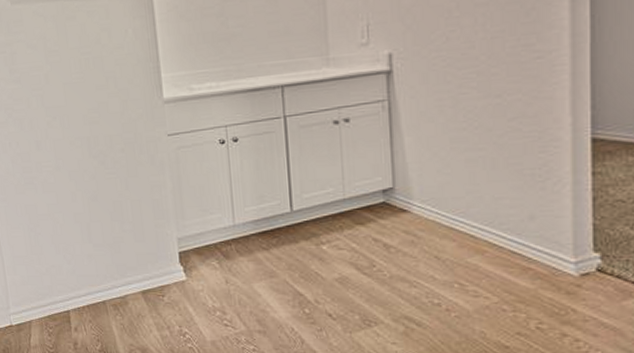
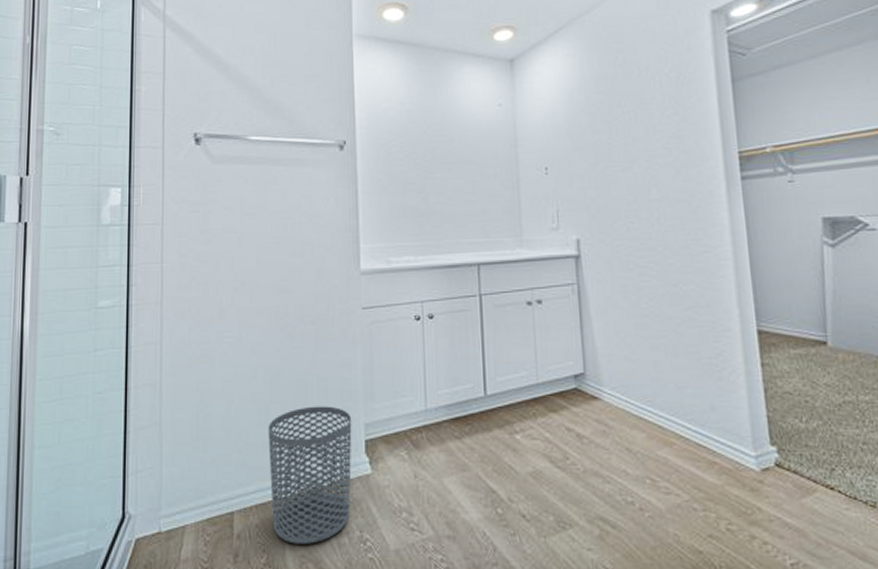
waste bin: none [91,223,170,336] -> present [268,406,352,544]

